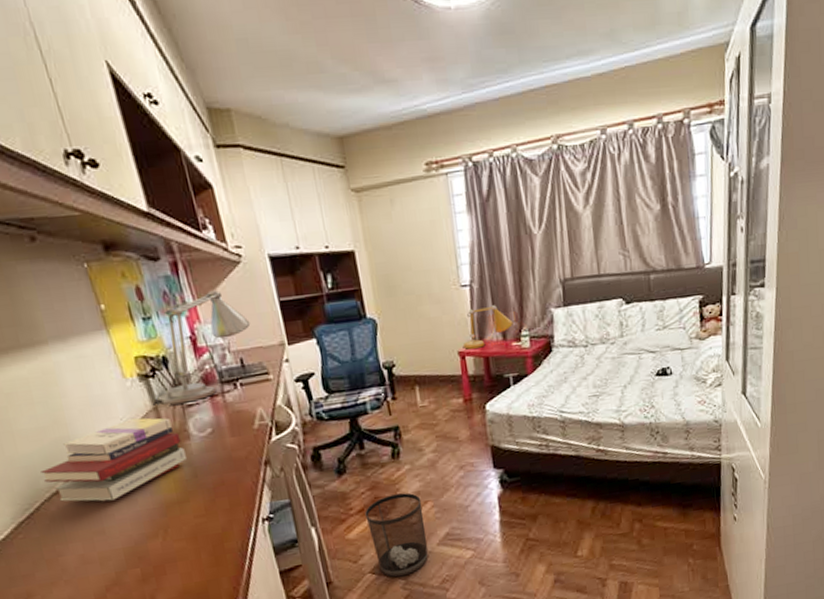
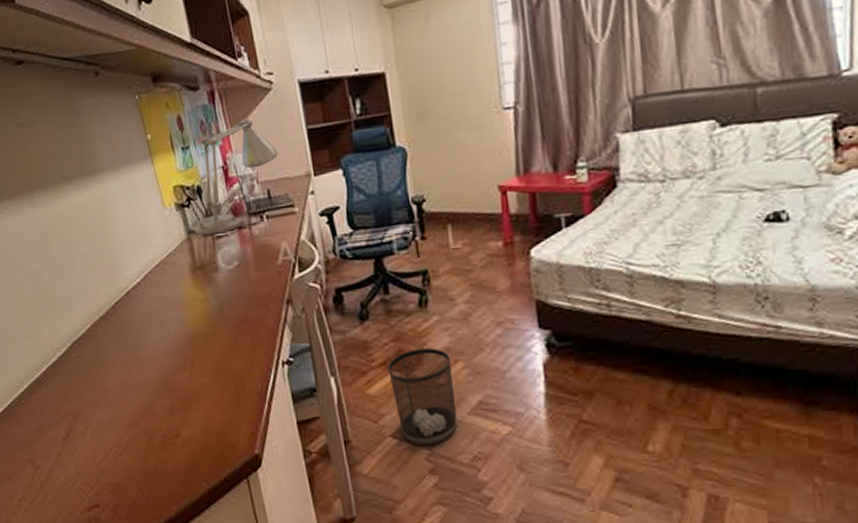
books: present [41,417,188,502] -> none [92,247,215,329]
table lamp: present [462,305,513,350] -> none [504,130,567,184]

